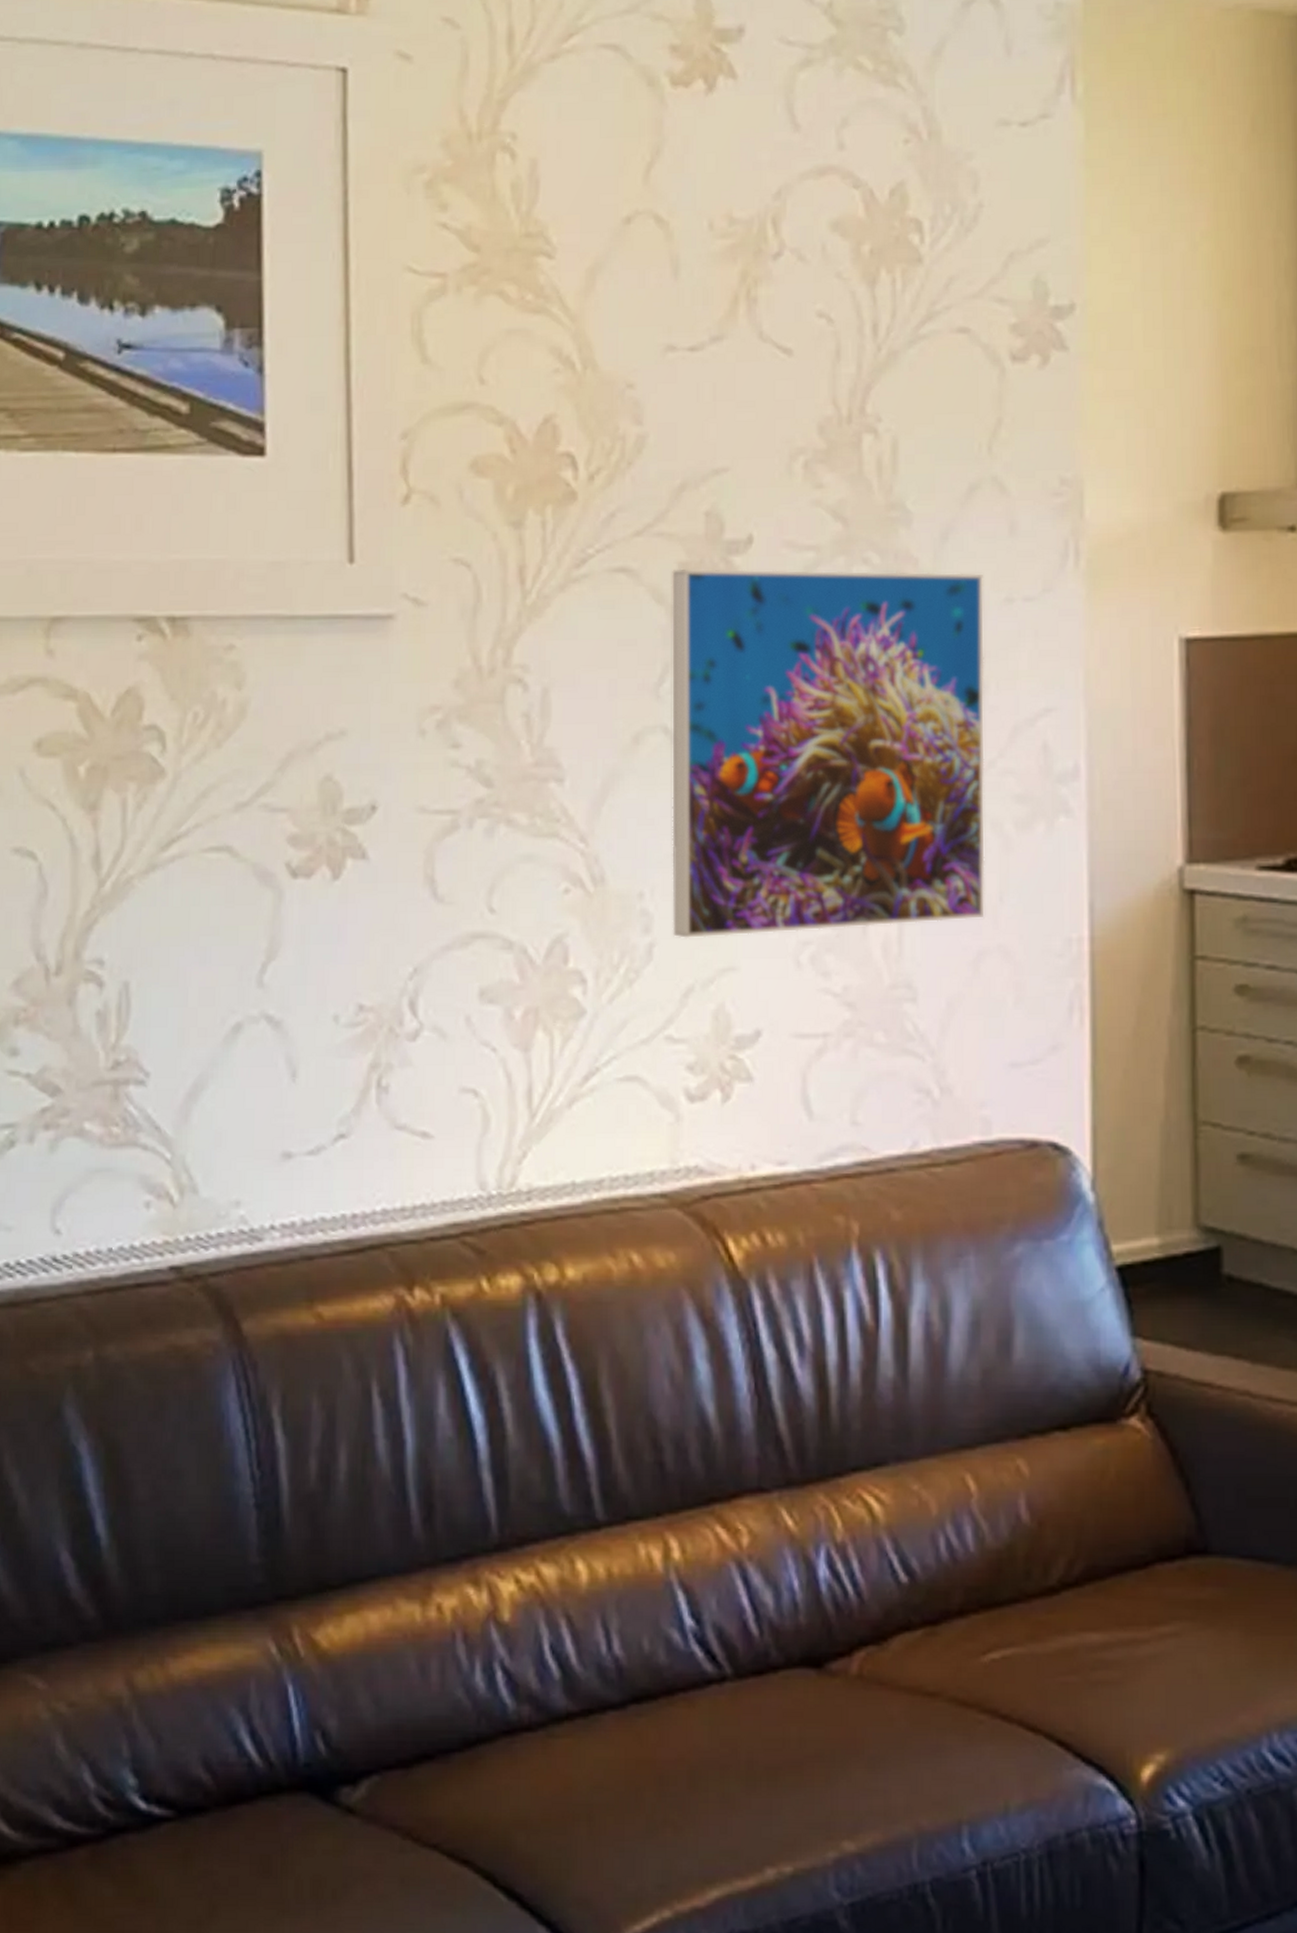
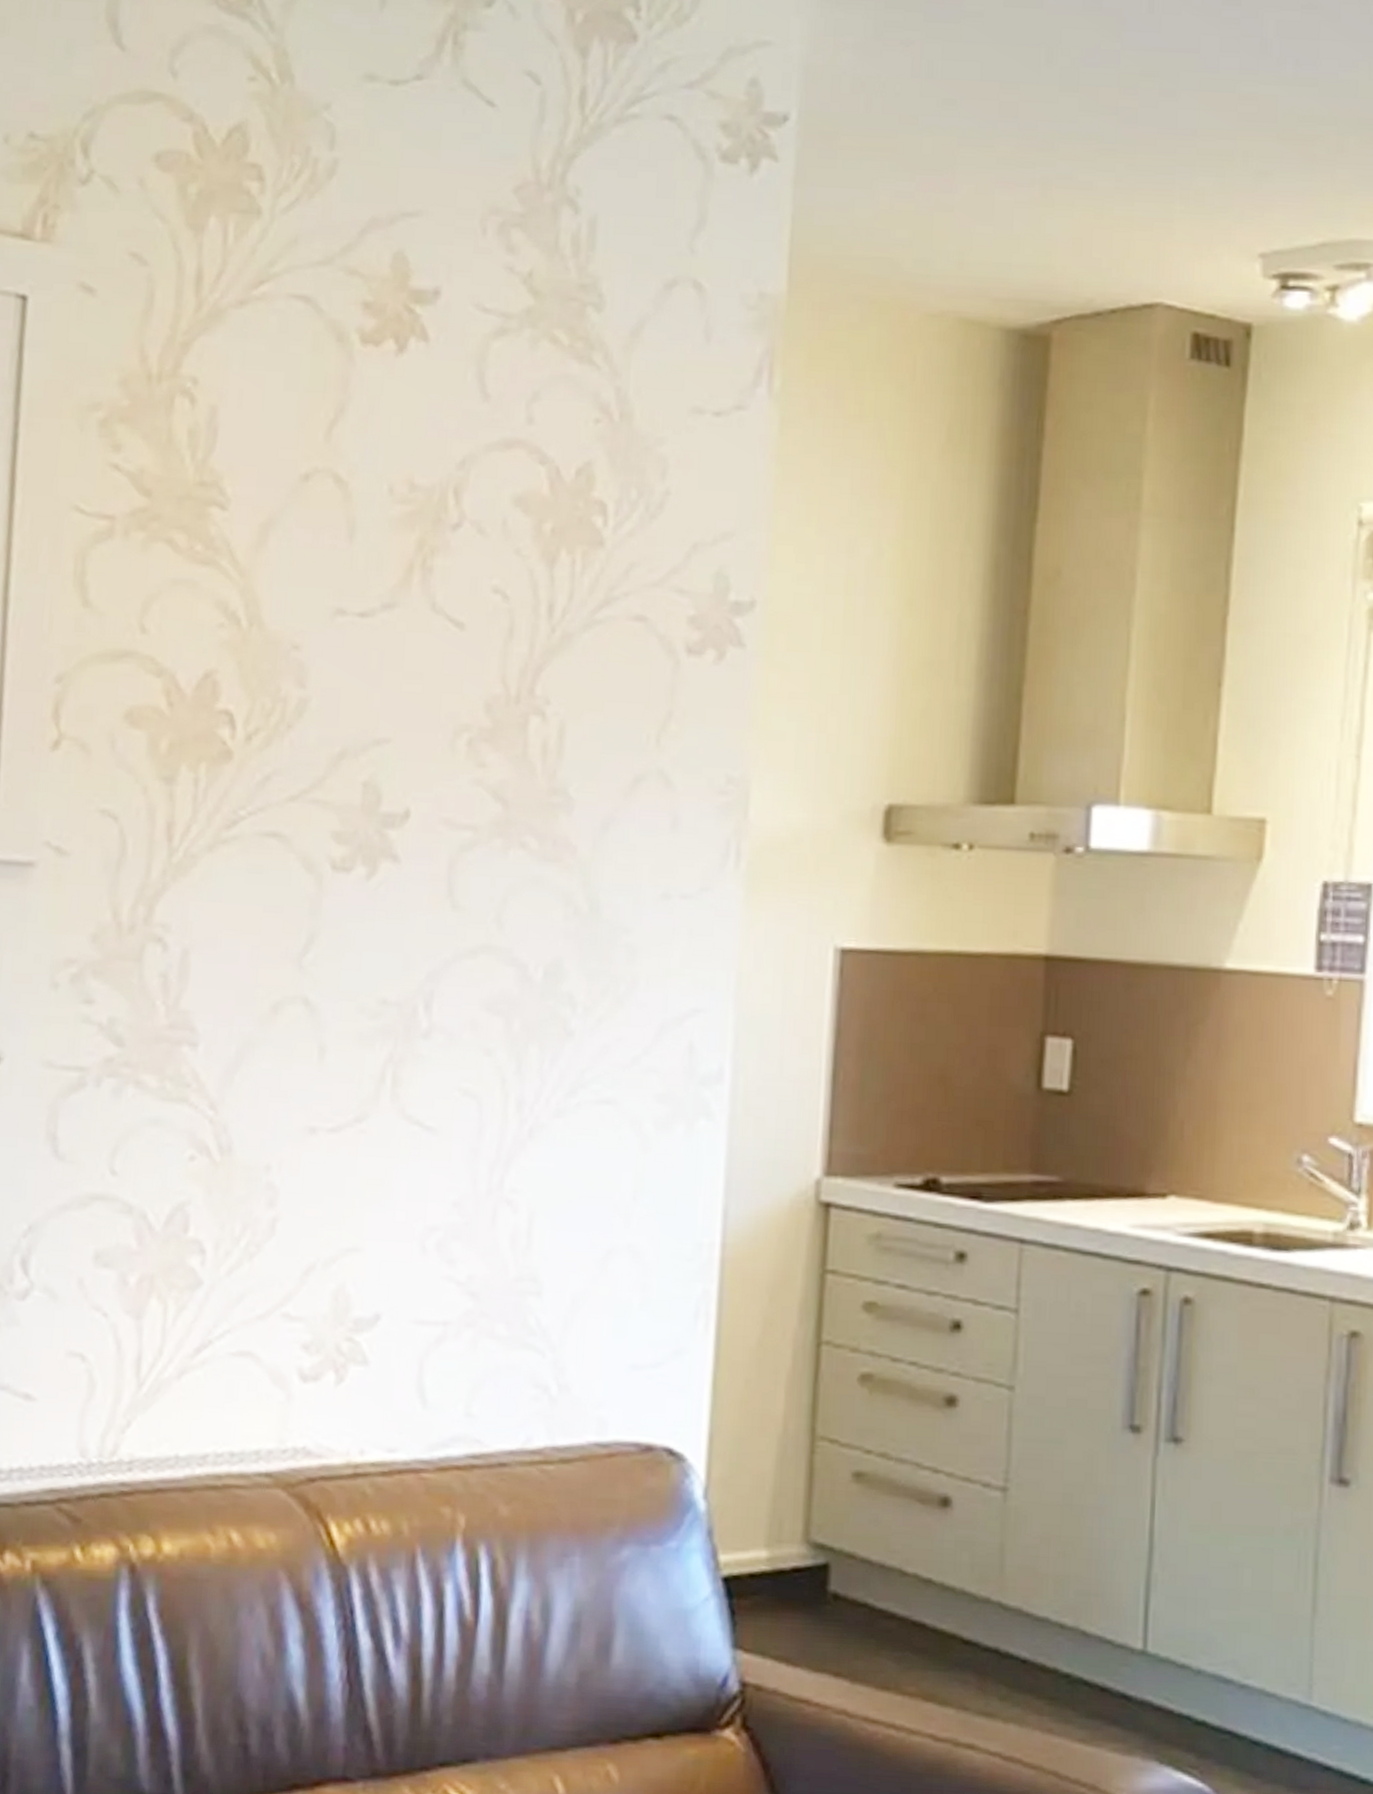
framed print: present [672,569,985,938] -> none [298,839,641,1217]

